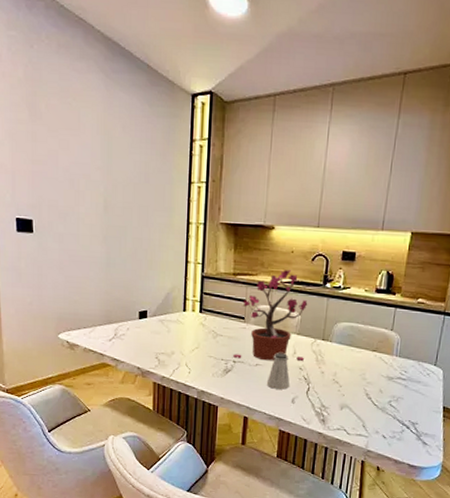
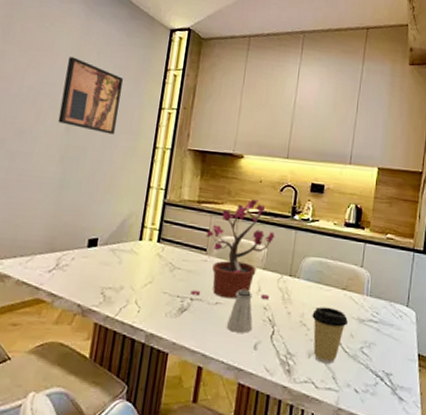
wall art: none [95,134,152,212] -> present [57,57,124,135]
coffee cup: none [344,366,378,415] -> present [312,306,349,364]

